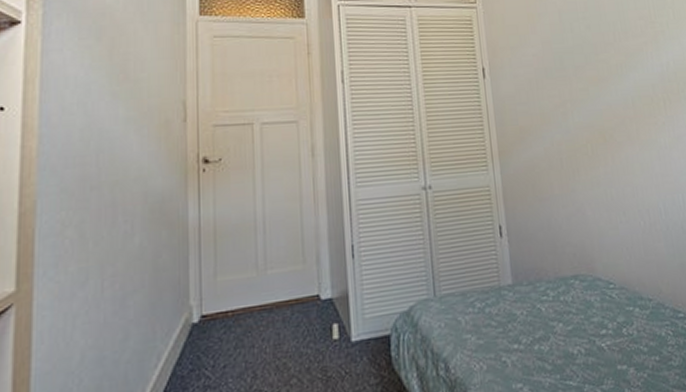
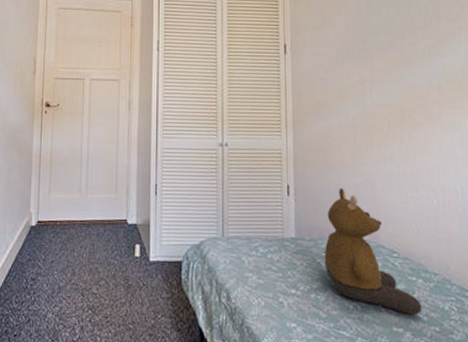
bear: none [542,221,642,349] -> present [324,188,422,315]

